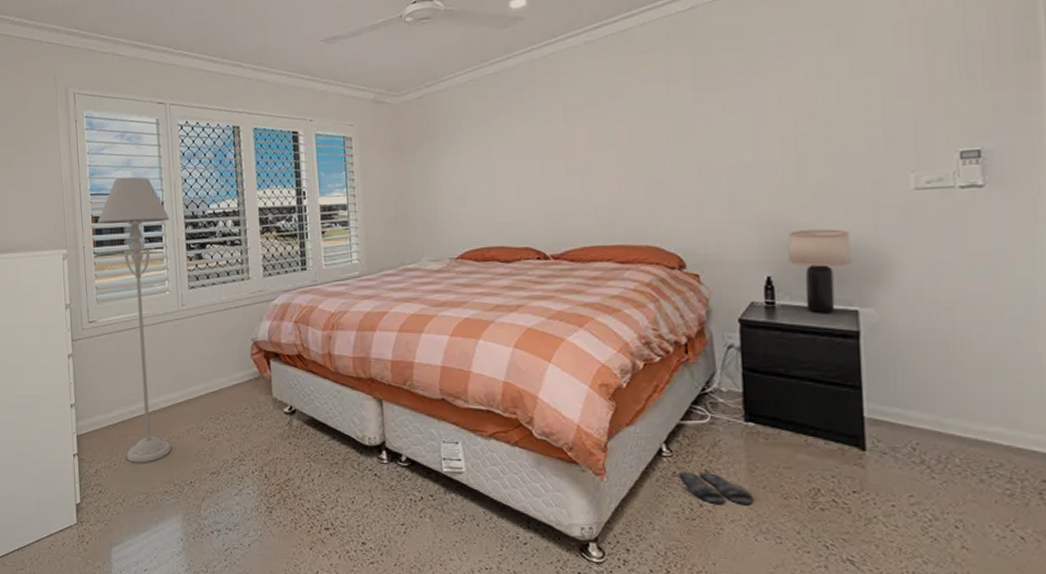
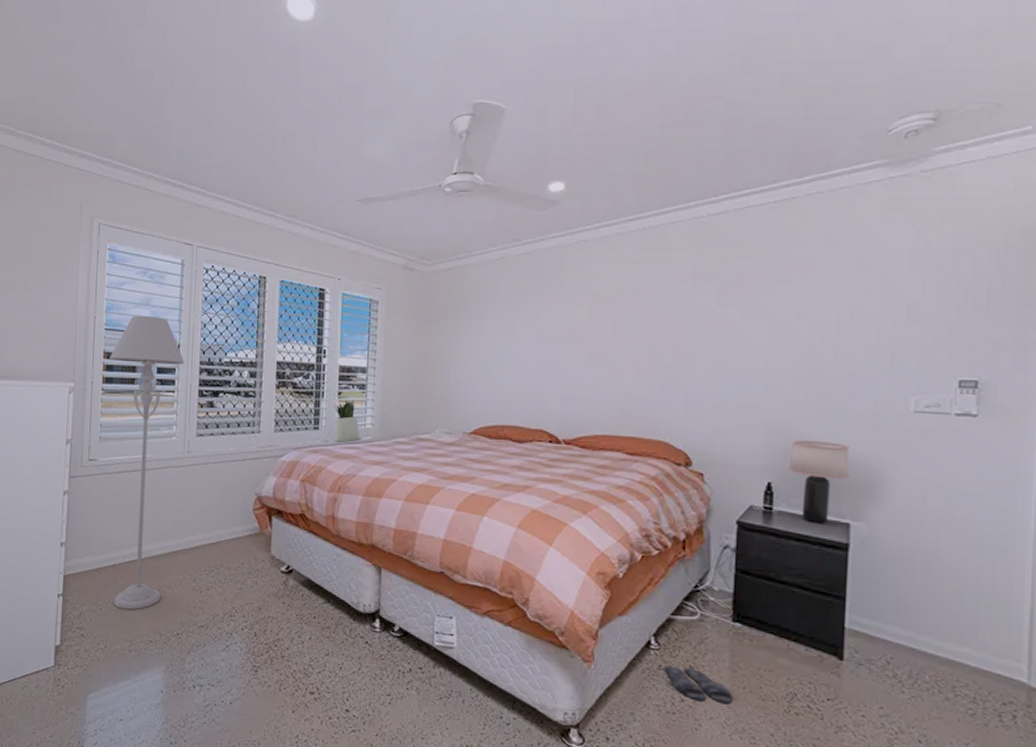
planter: none [319,237,350,282] -> present [334,399,362,444]

